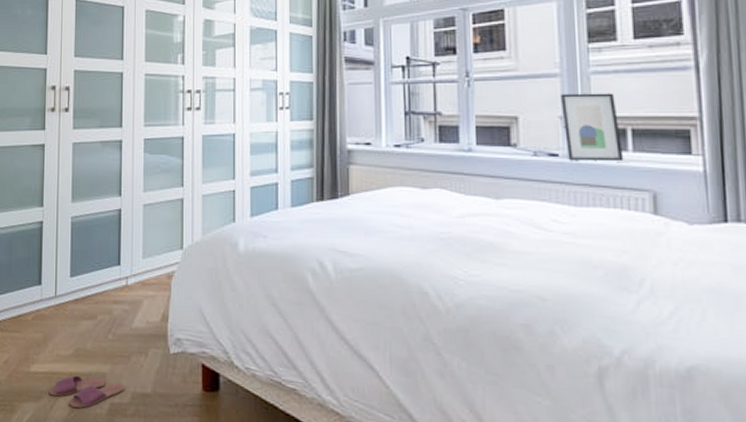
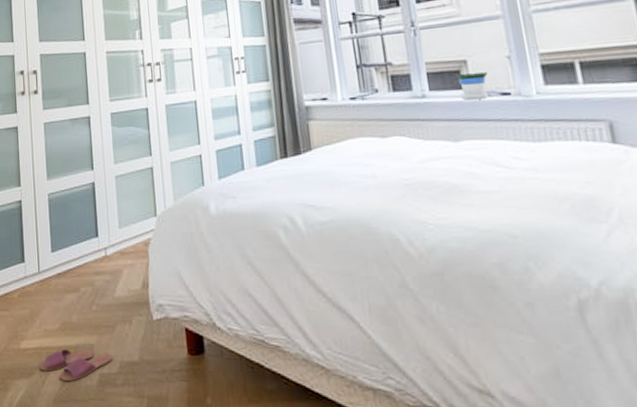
flowerpot: none [504,130,538,159] -> present [455,72,489,101]
picture frame: present [559,93,624,162] -> none [504,29,576,99]

